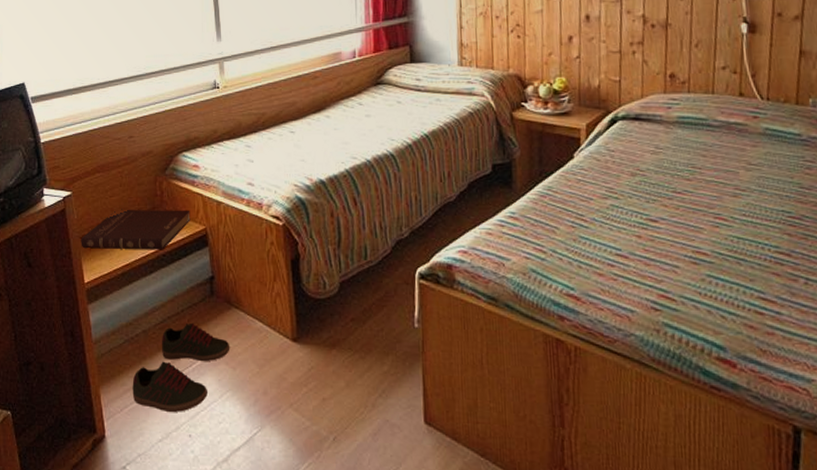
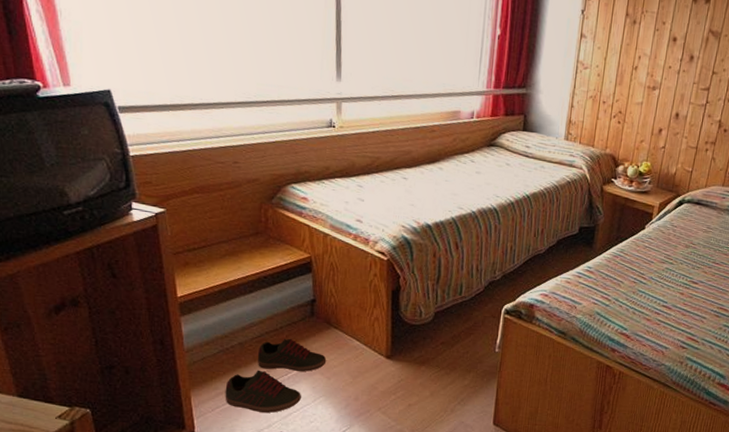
book: present [81,210,191,250] -> none [174,232,296,273]

